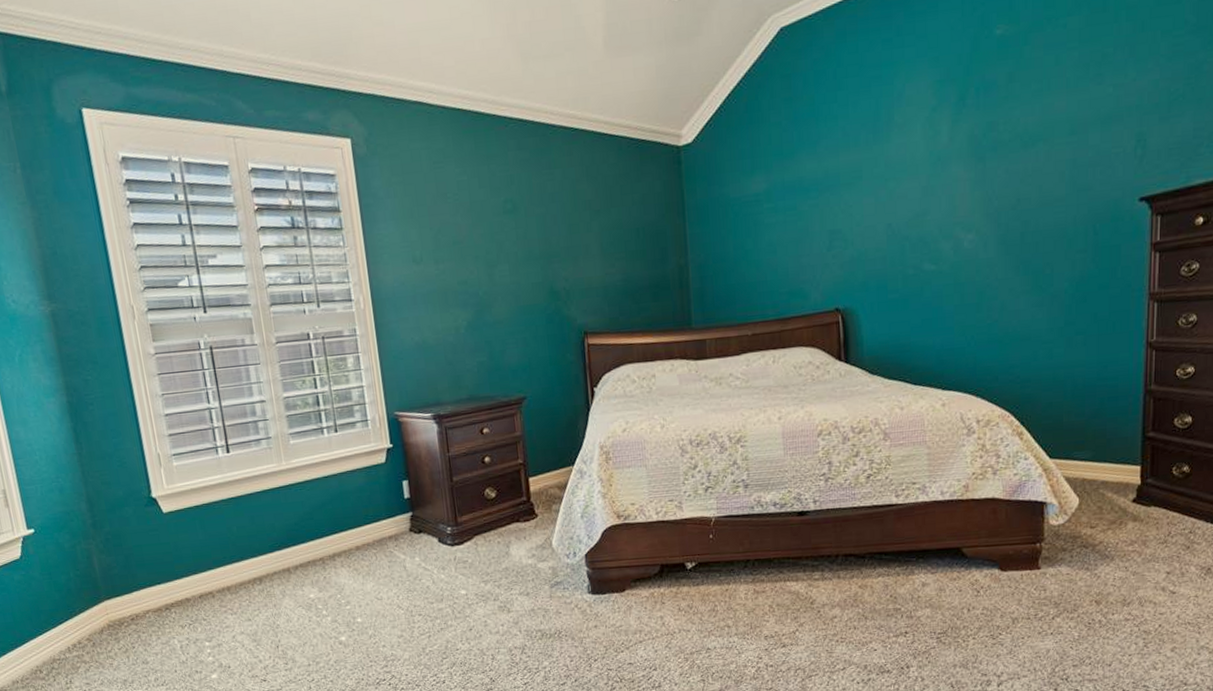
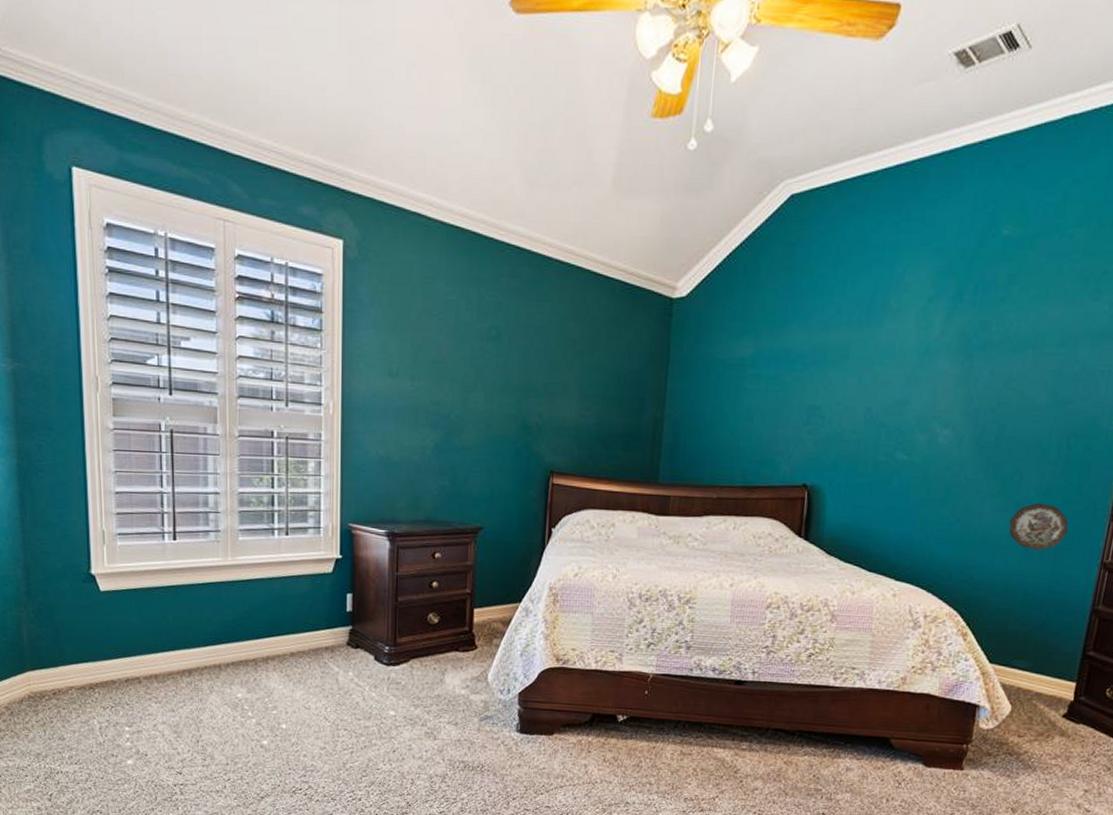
decorative plate: none [1048,292,1109,340] -> present [1009,503,1069,551]

